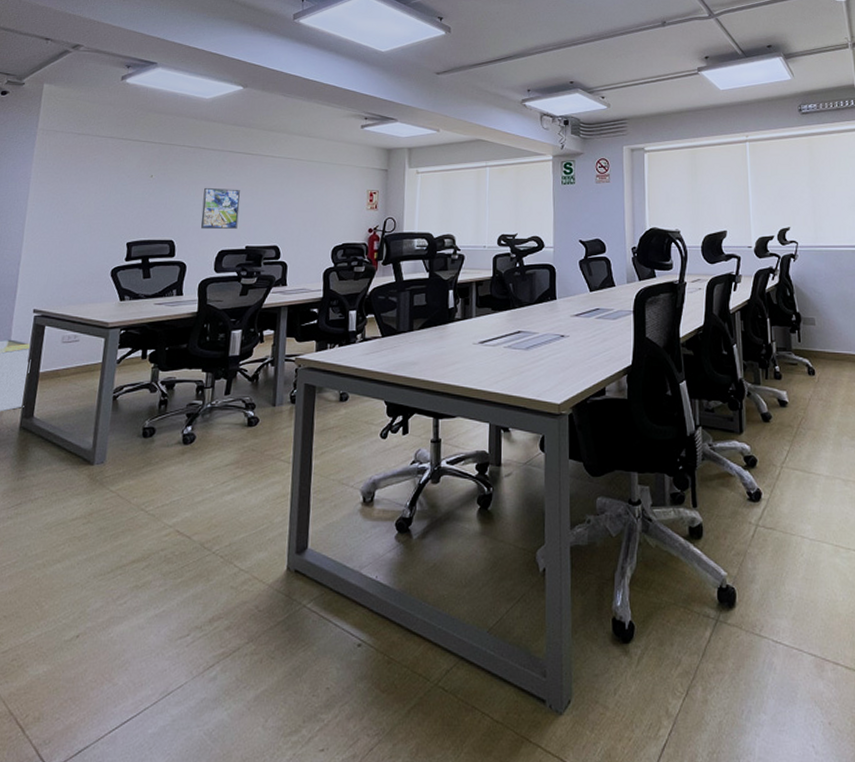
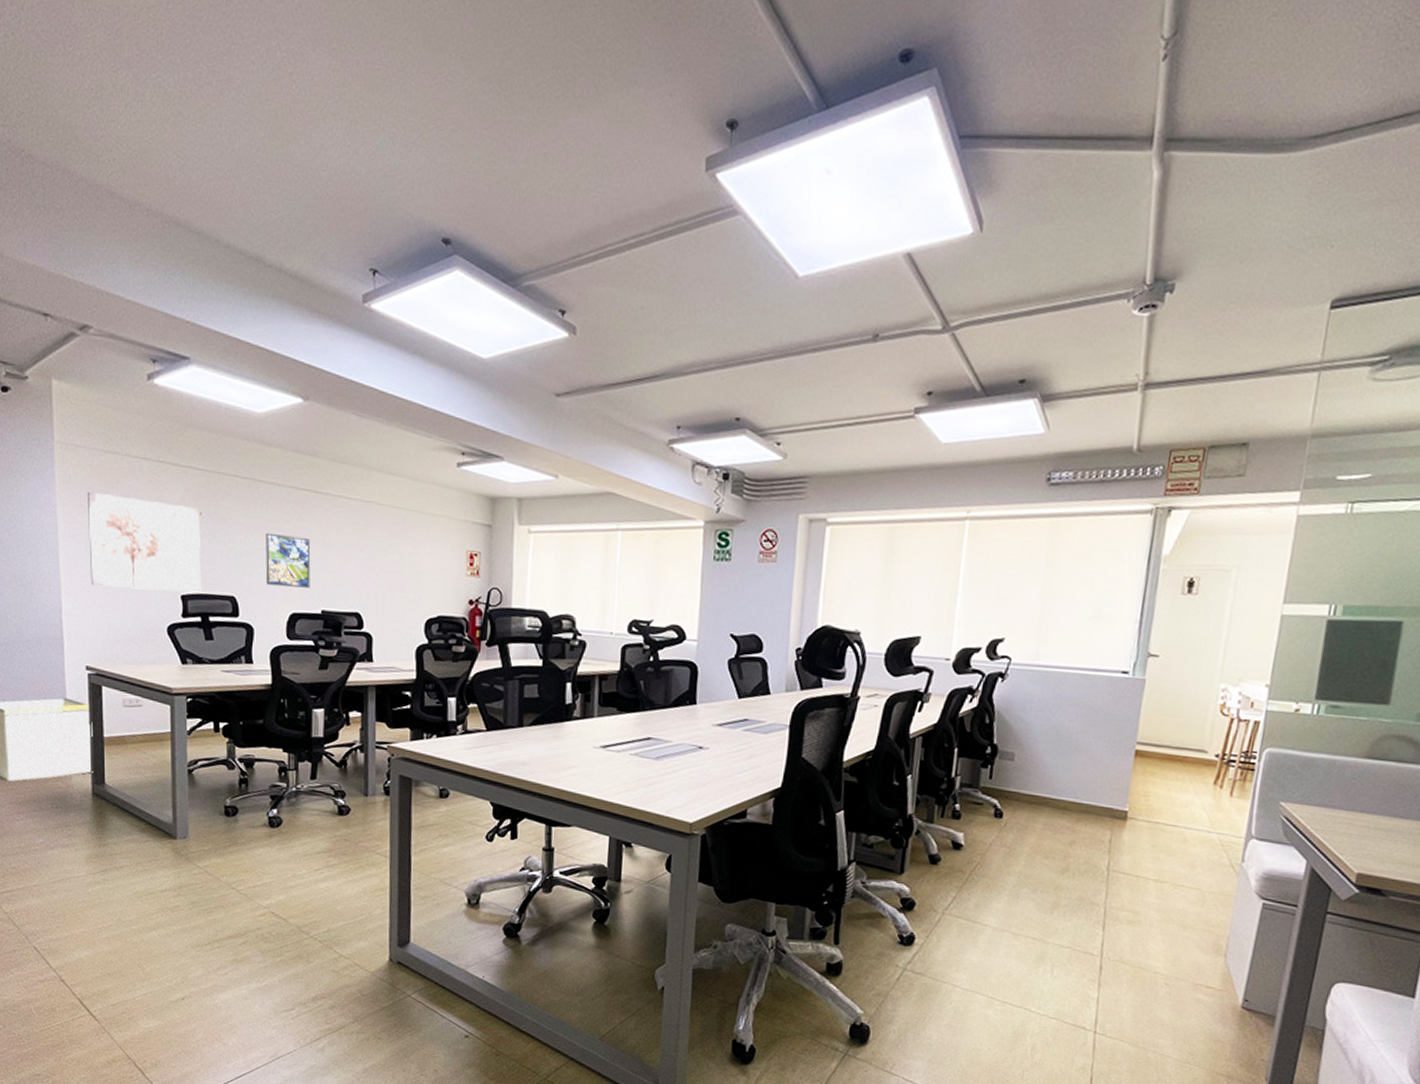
wall art: none [49,165,151,241] -> present [88,491,202,593]

